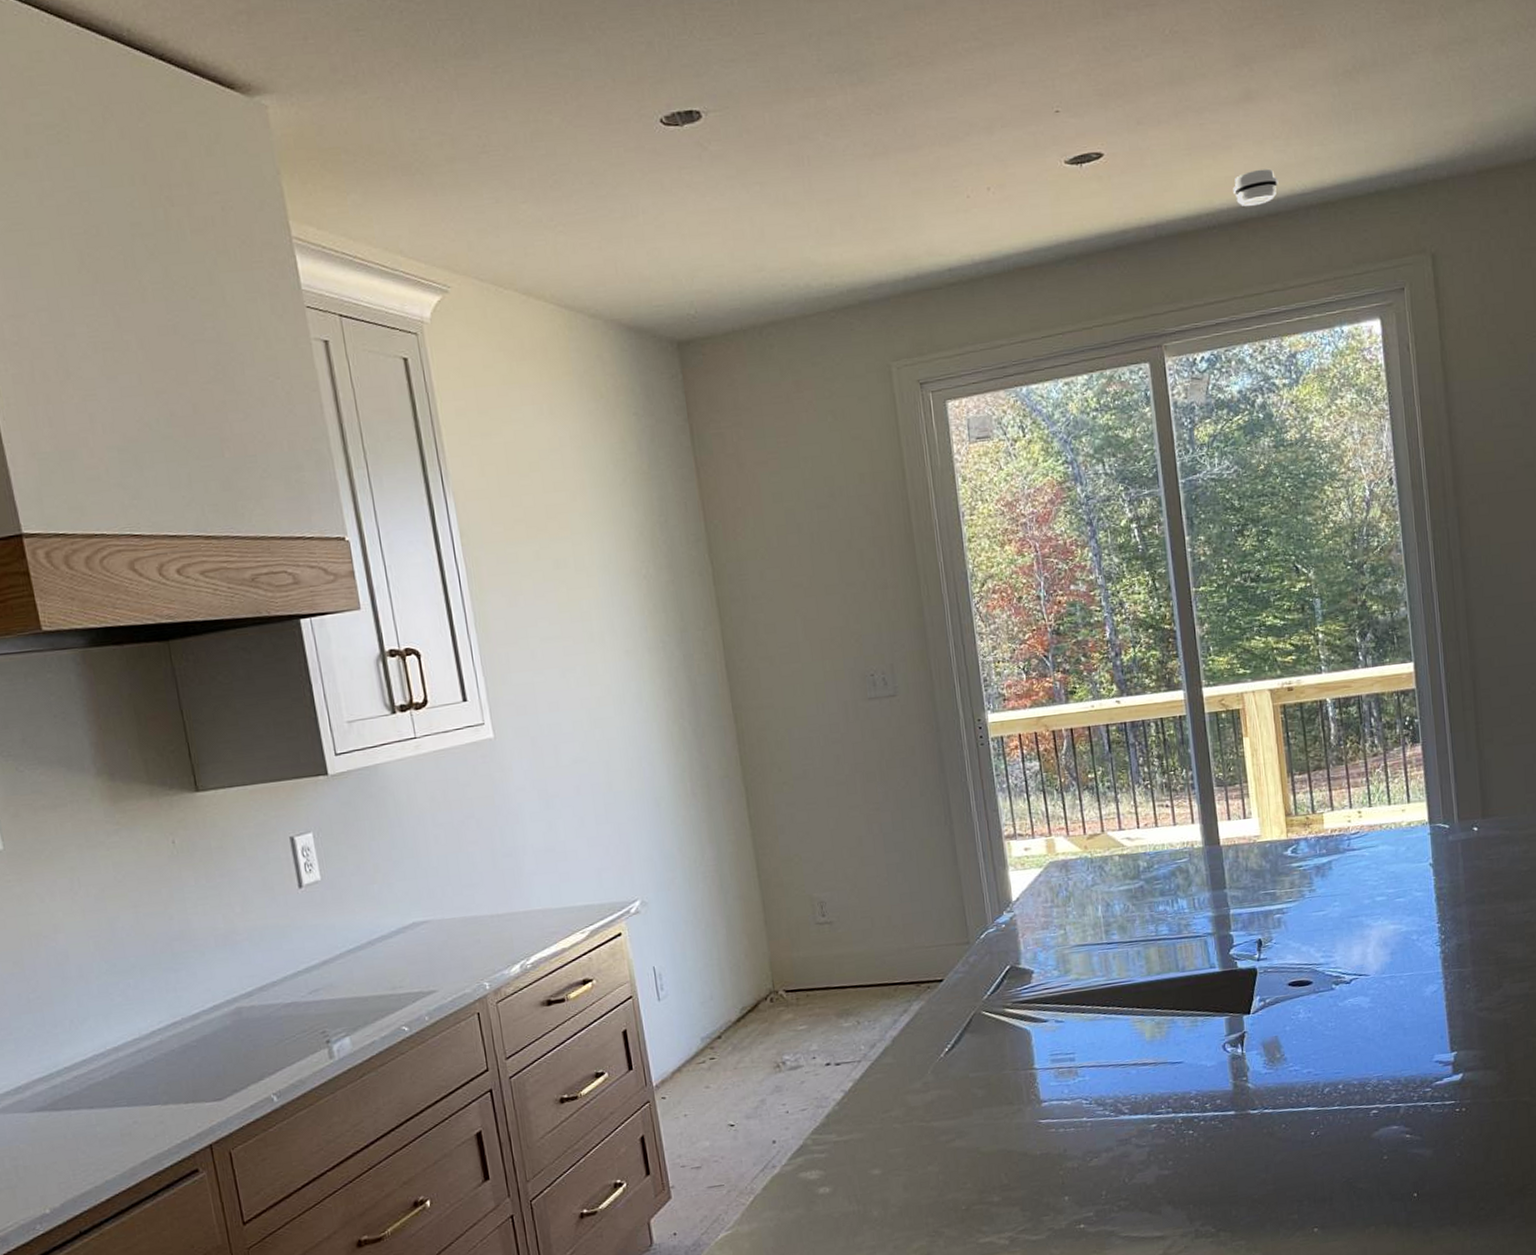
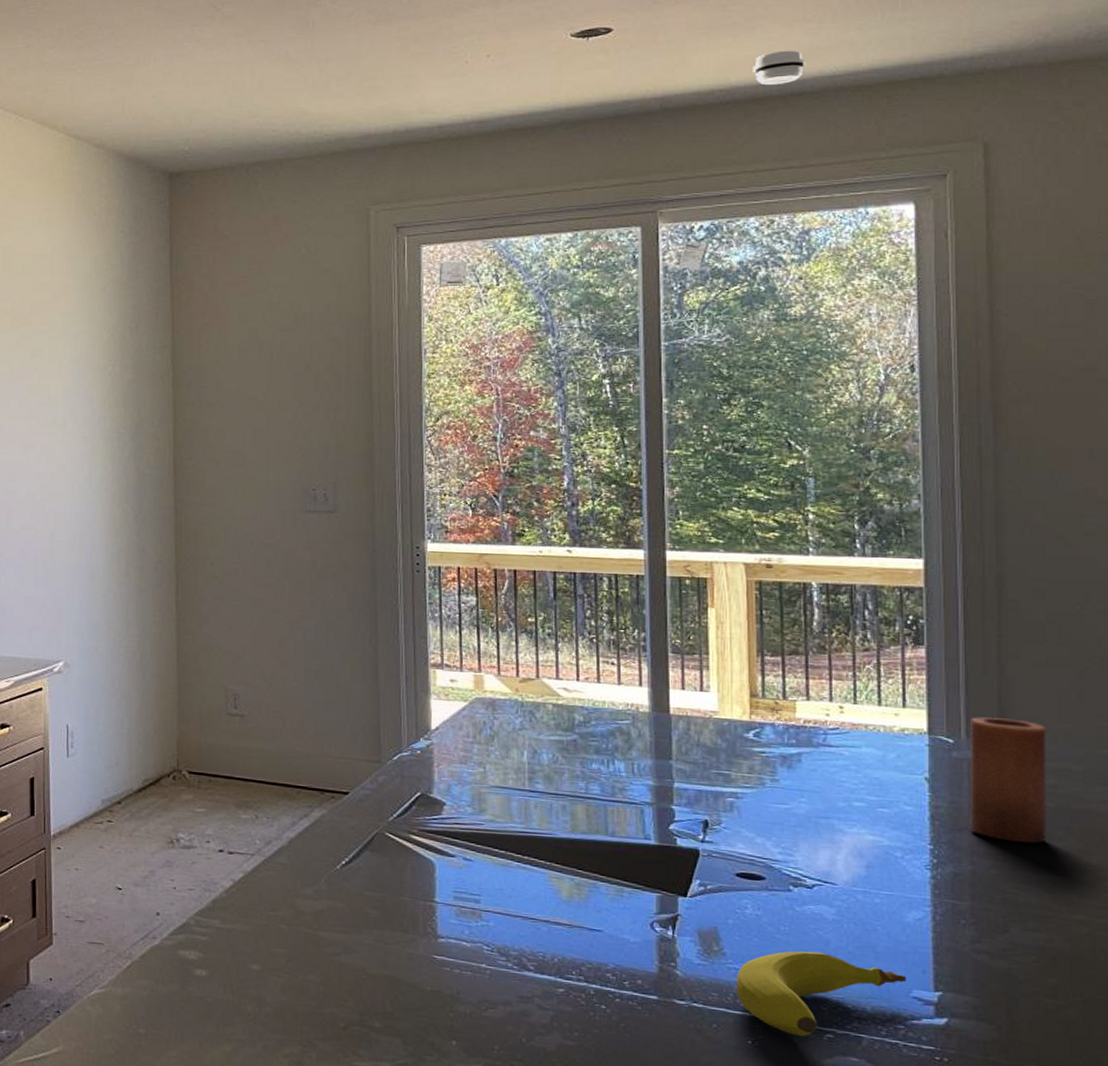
fruit: none [1297,1039,1430,1119] -> present [737,951,907,1037]
candle: none [1460,797,1524,908] -> present [969,717,1047,844]

